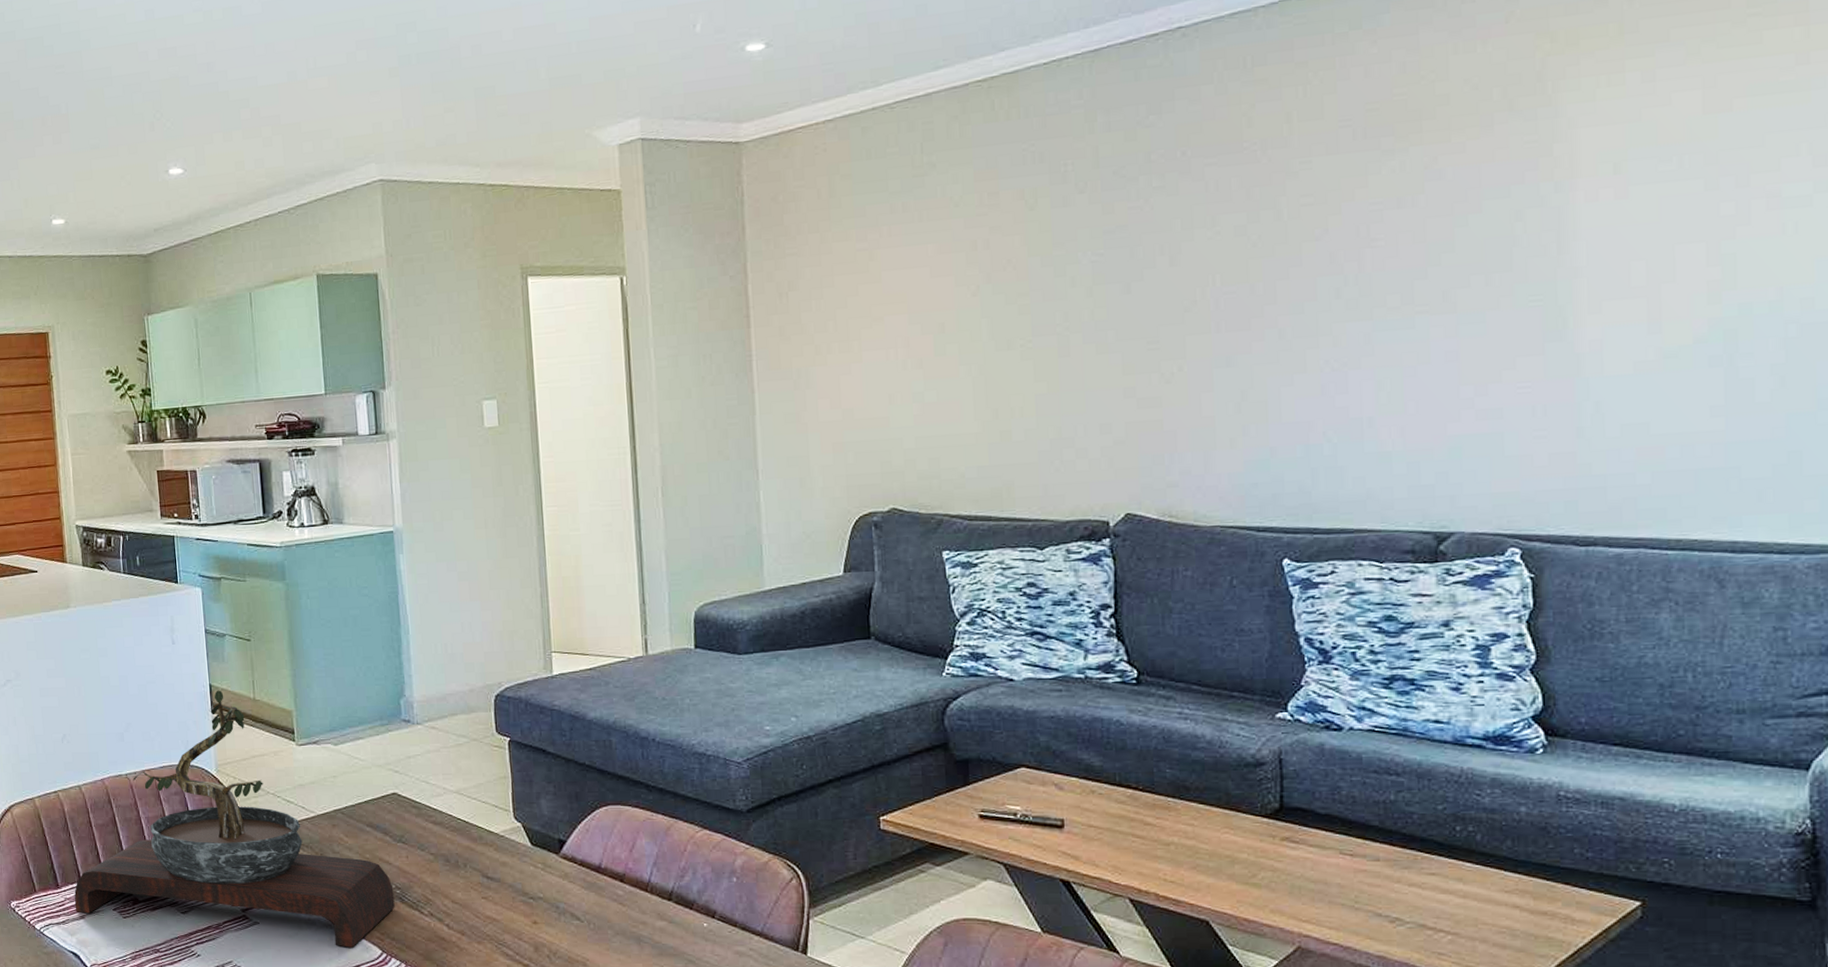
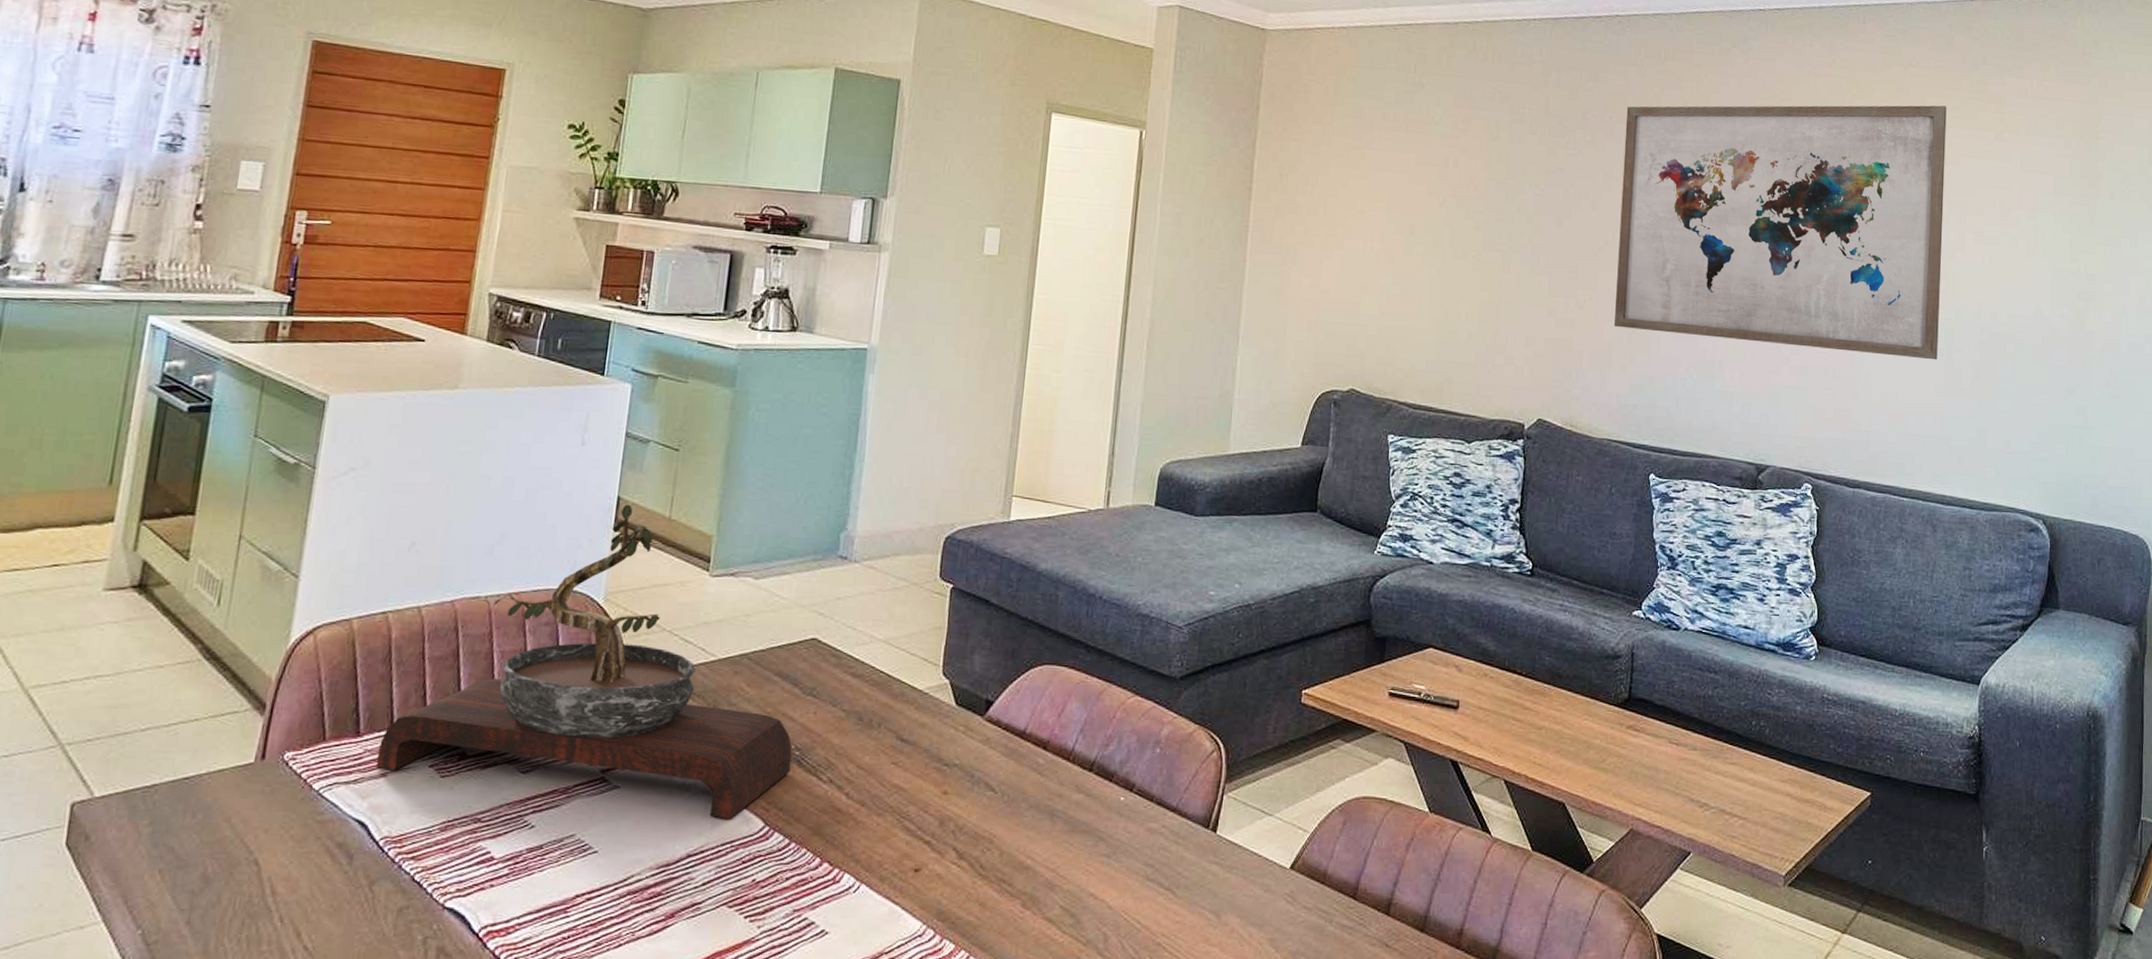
wall art: none [1205,34,1712,398] -> present [1613,105,1947,360]

